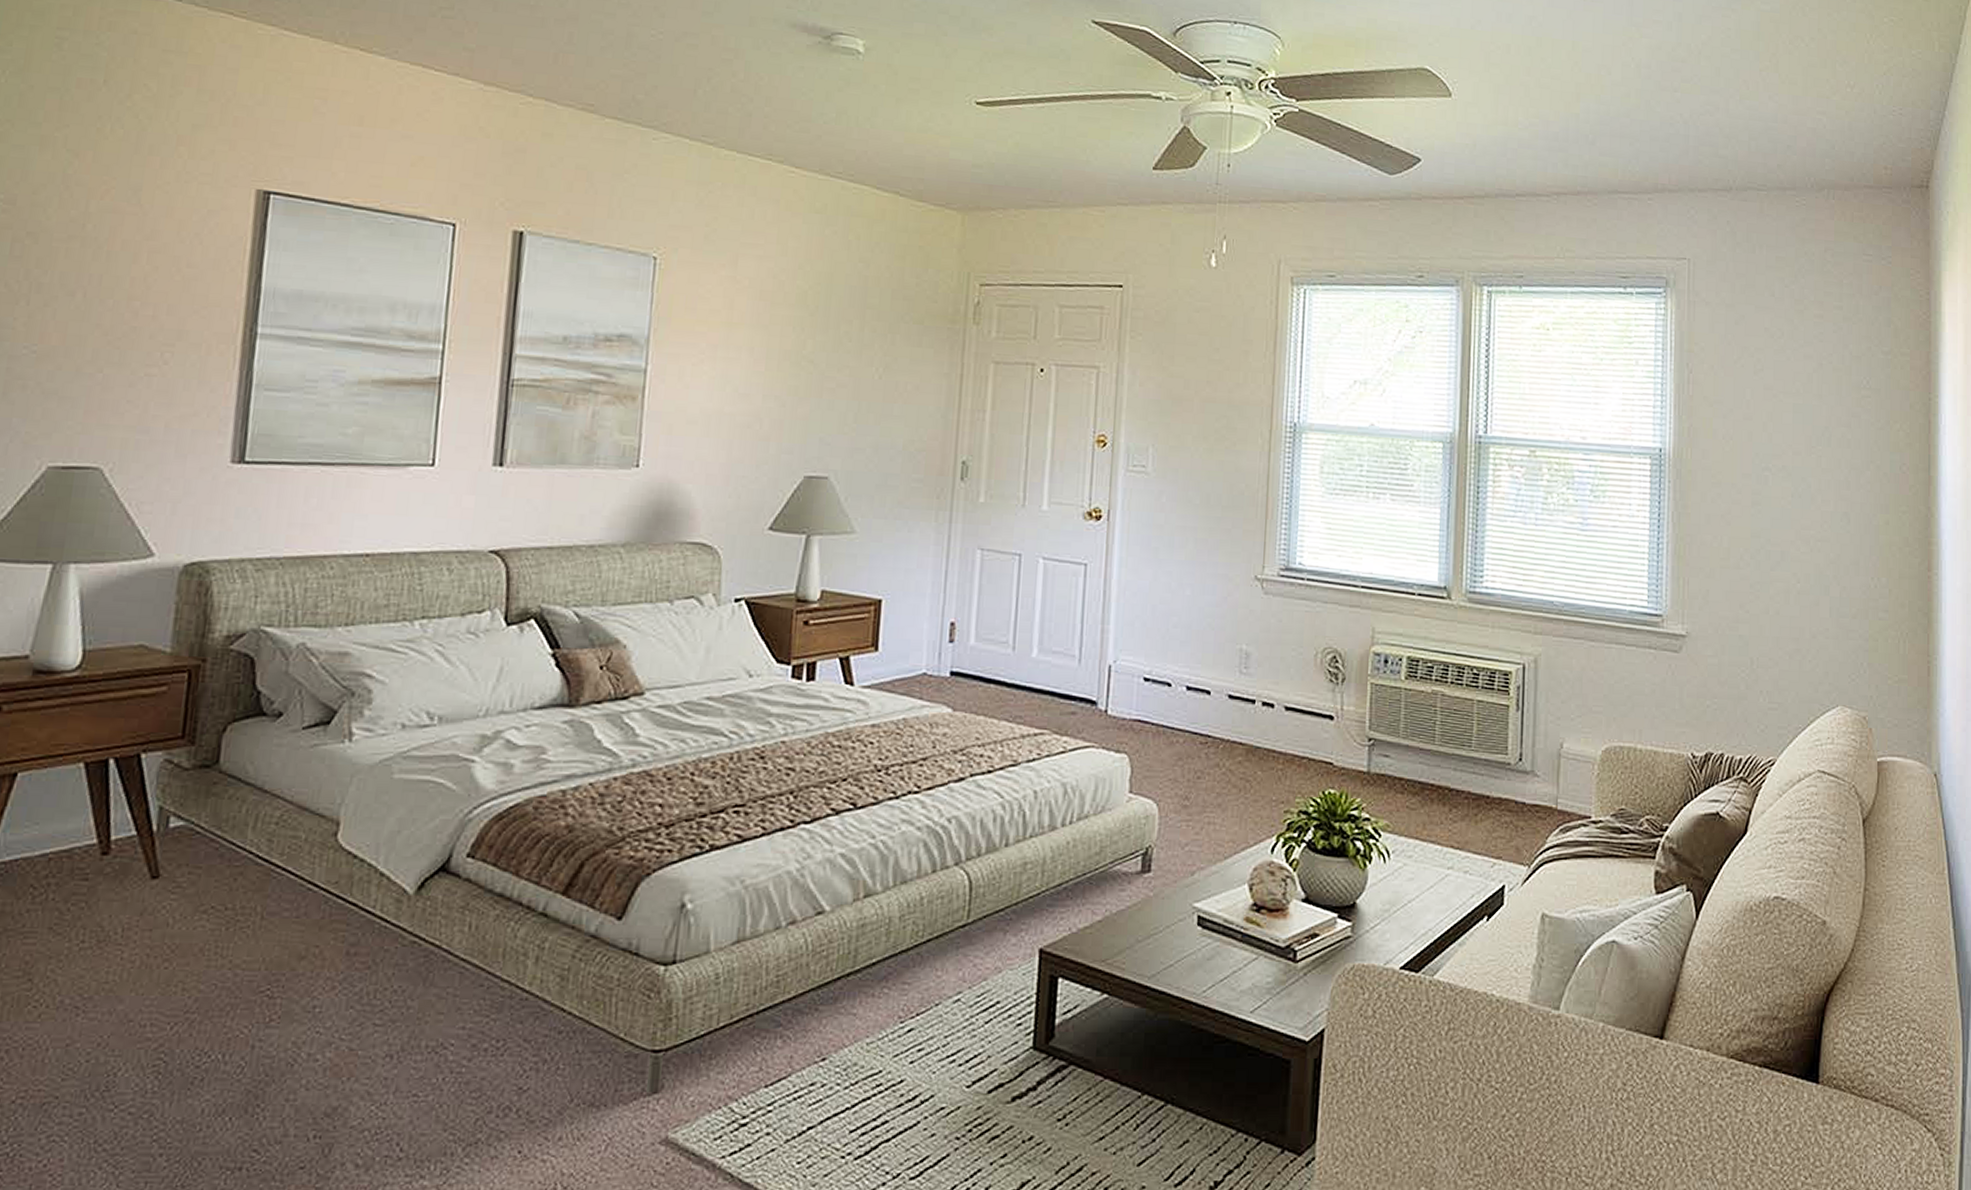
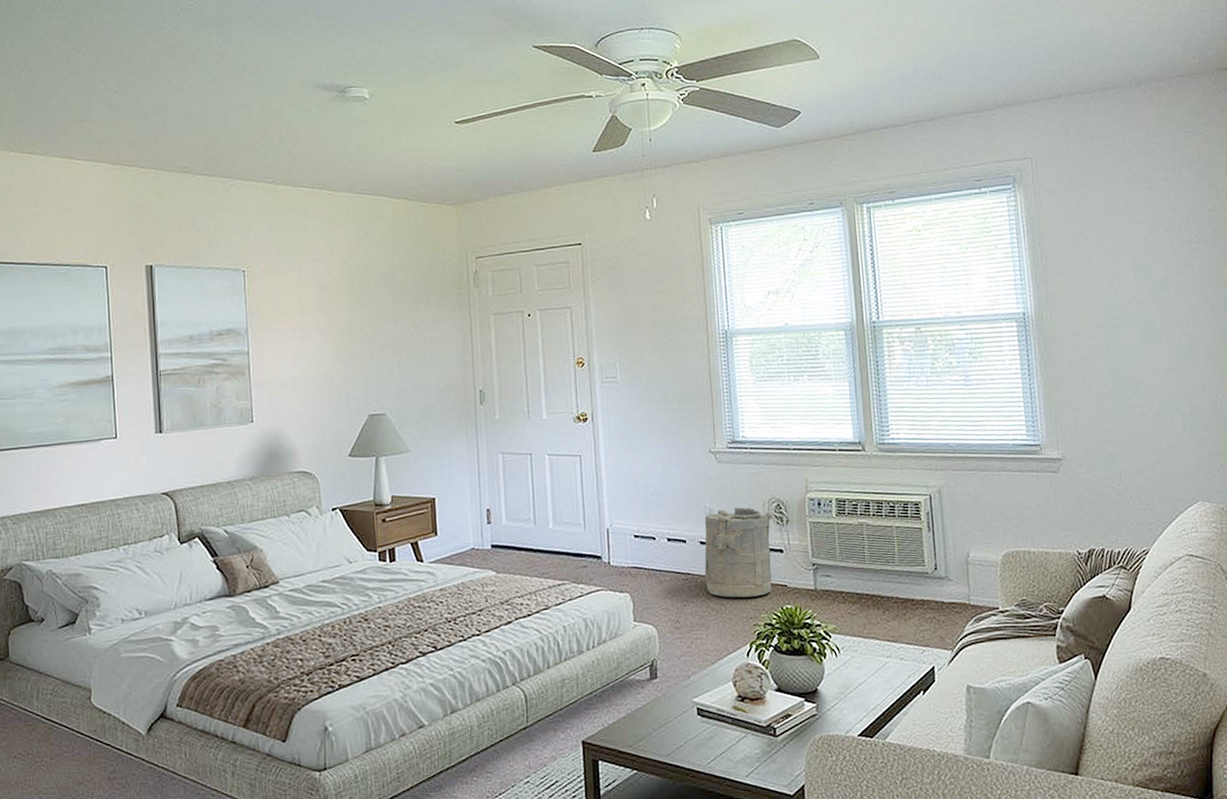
laundry hamper: none [1229,655,1326,775] -> present [704,507,773,598]

